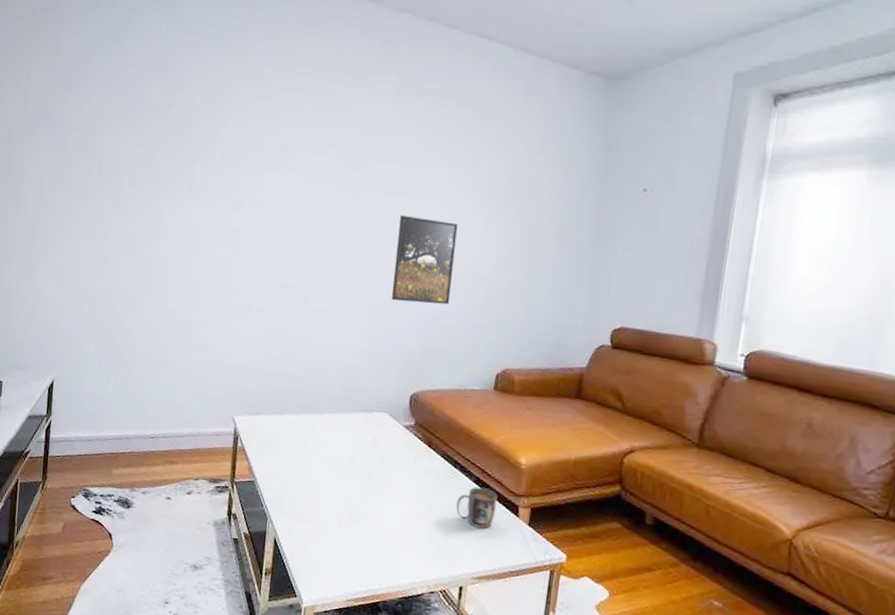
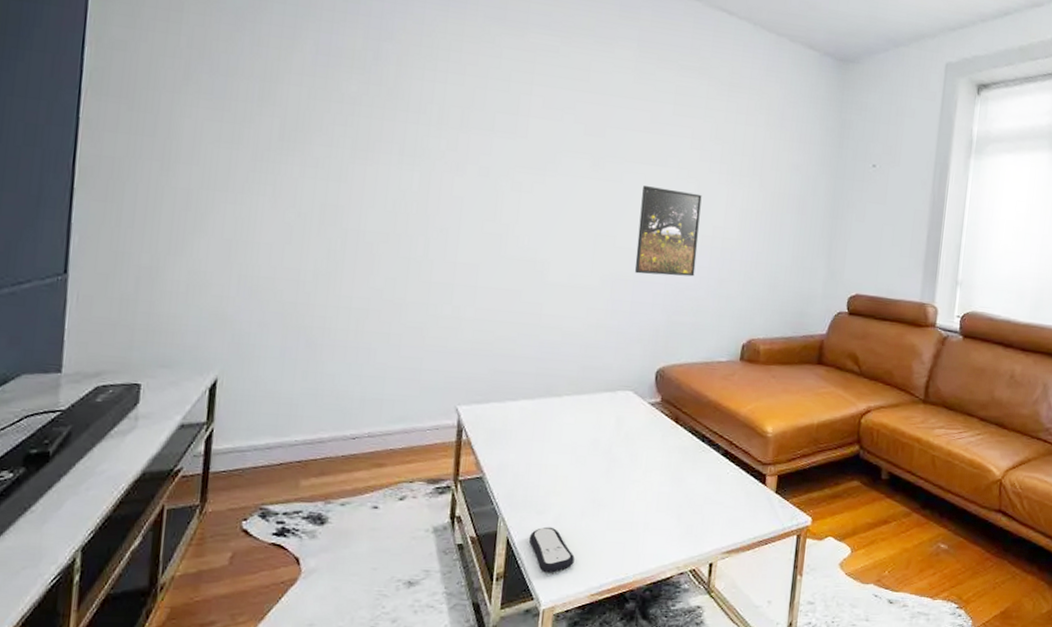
remote control: none [293,532,333,575] -> present [529,526,575,573]
mug: present [456,487,498,529] -> none [704,459,746,501]

